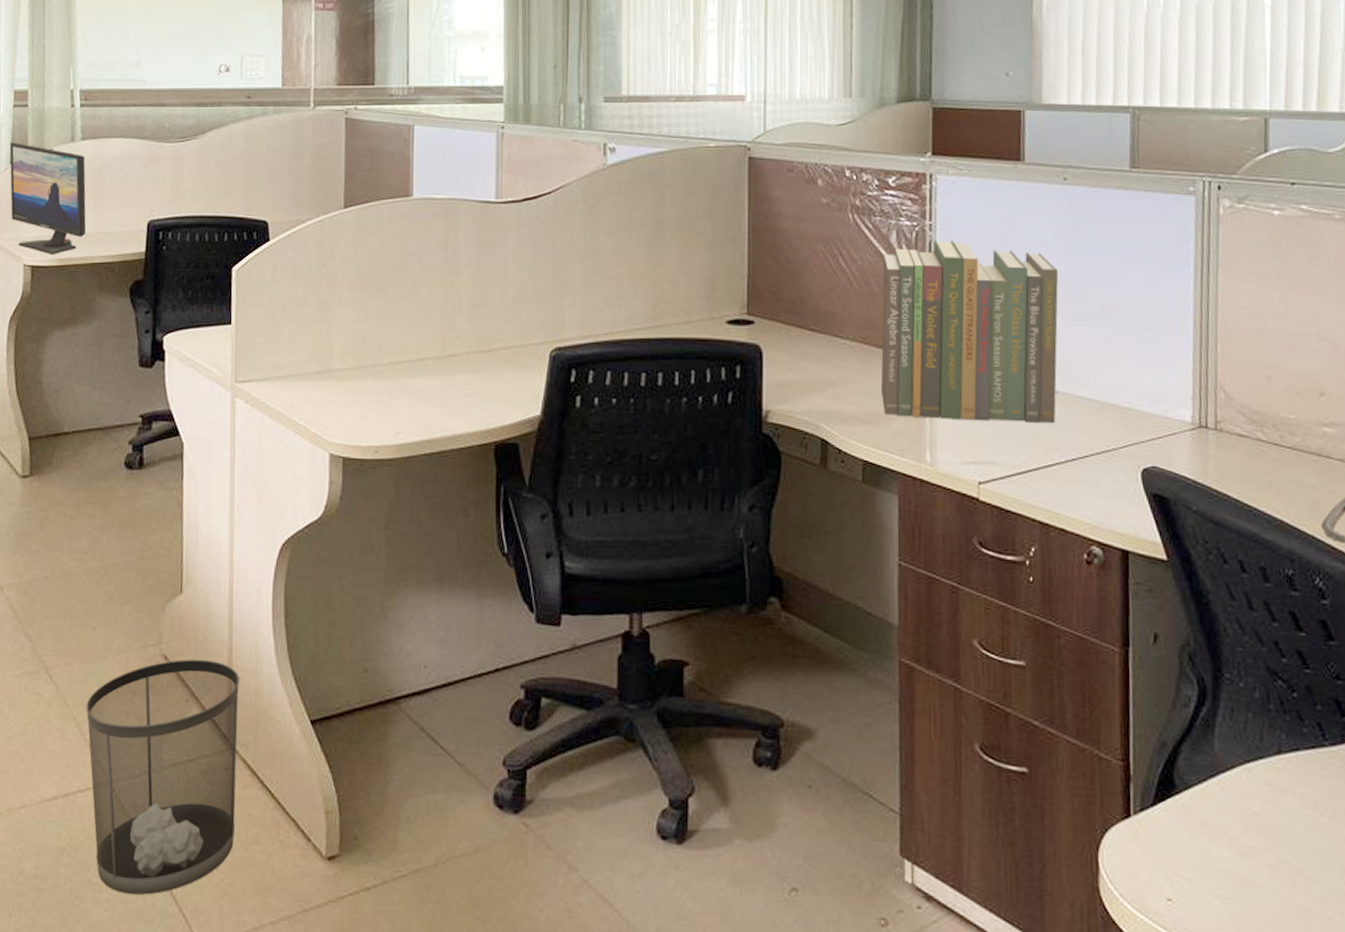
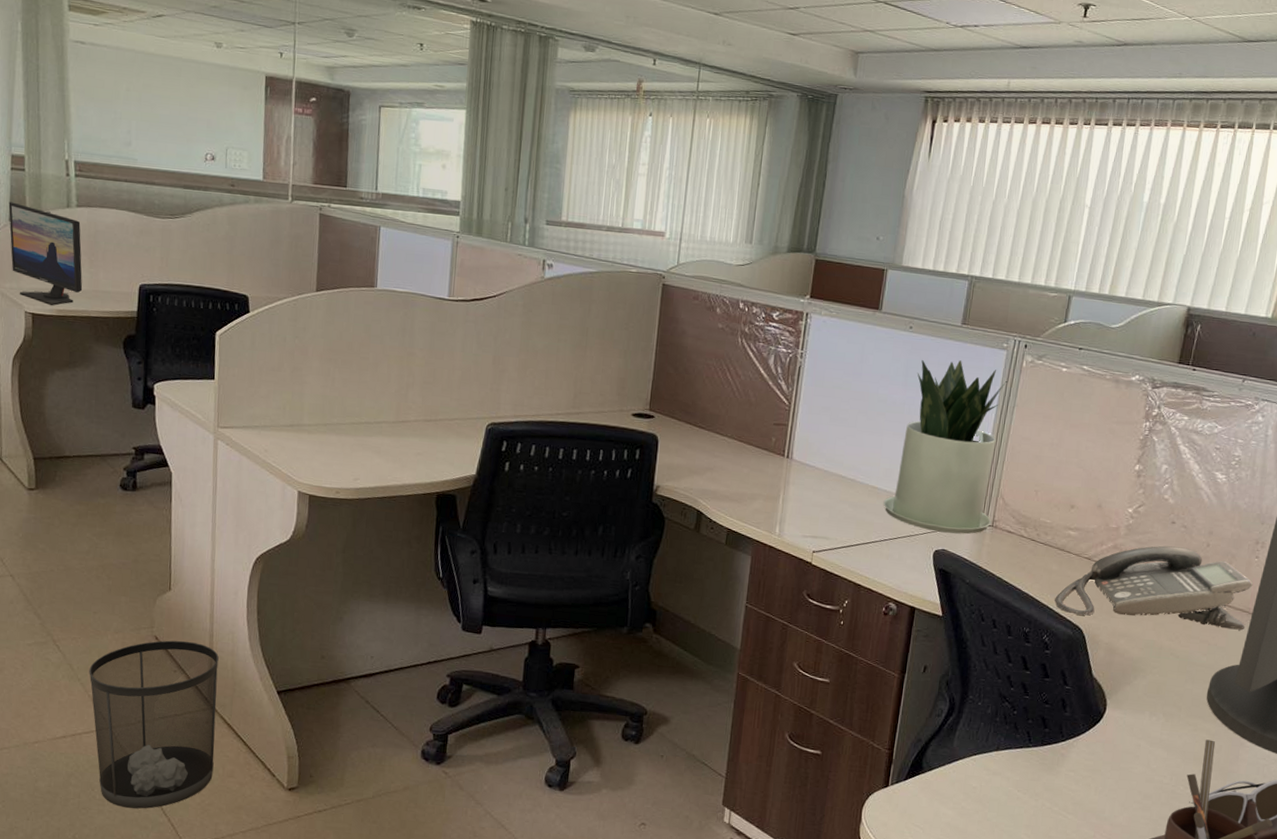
books: present [881,241,1058,424] -> none [747,366,894,512]
planter: none [1063,214,1214,444] -> present [883,360,1006,534]

